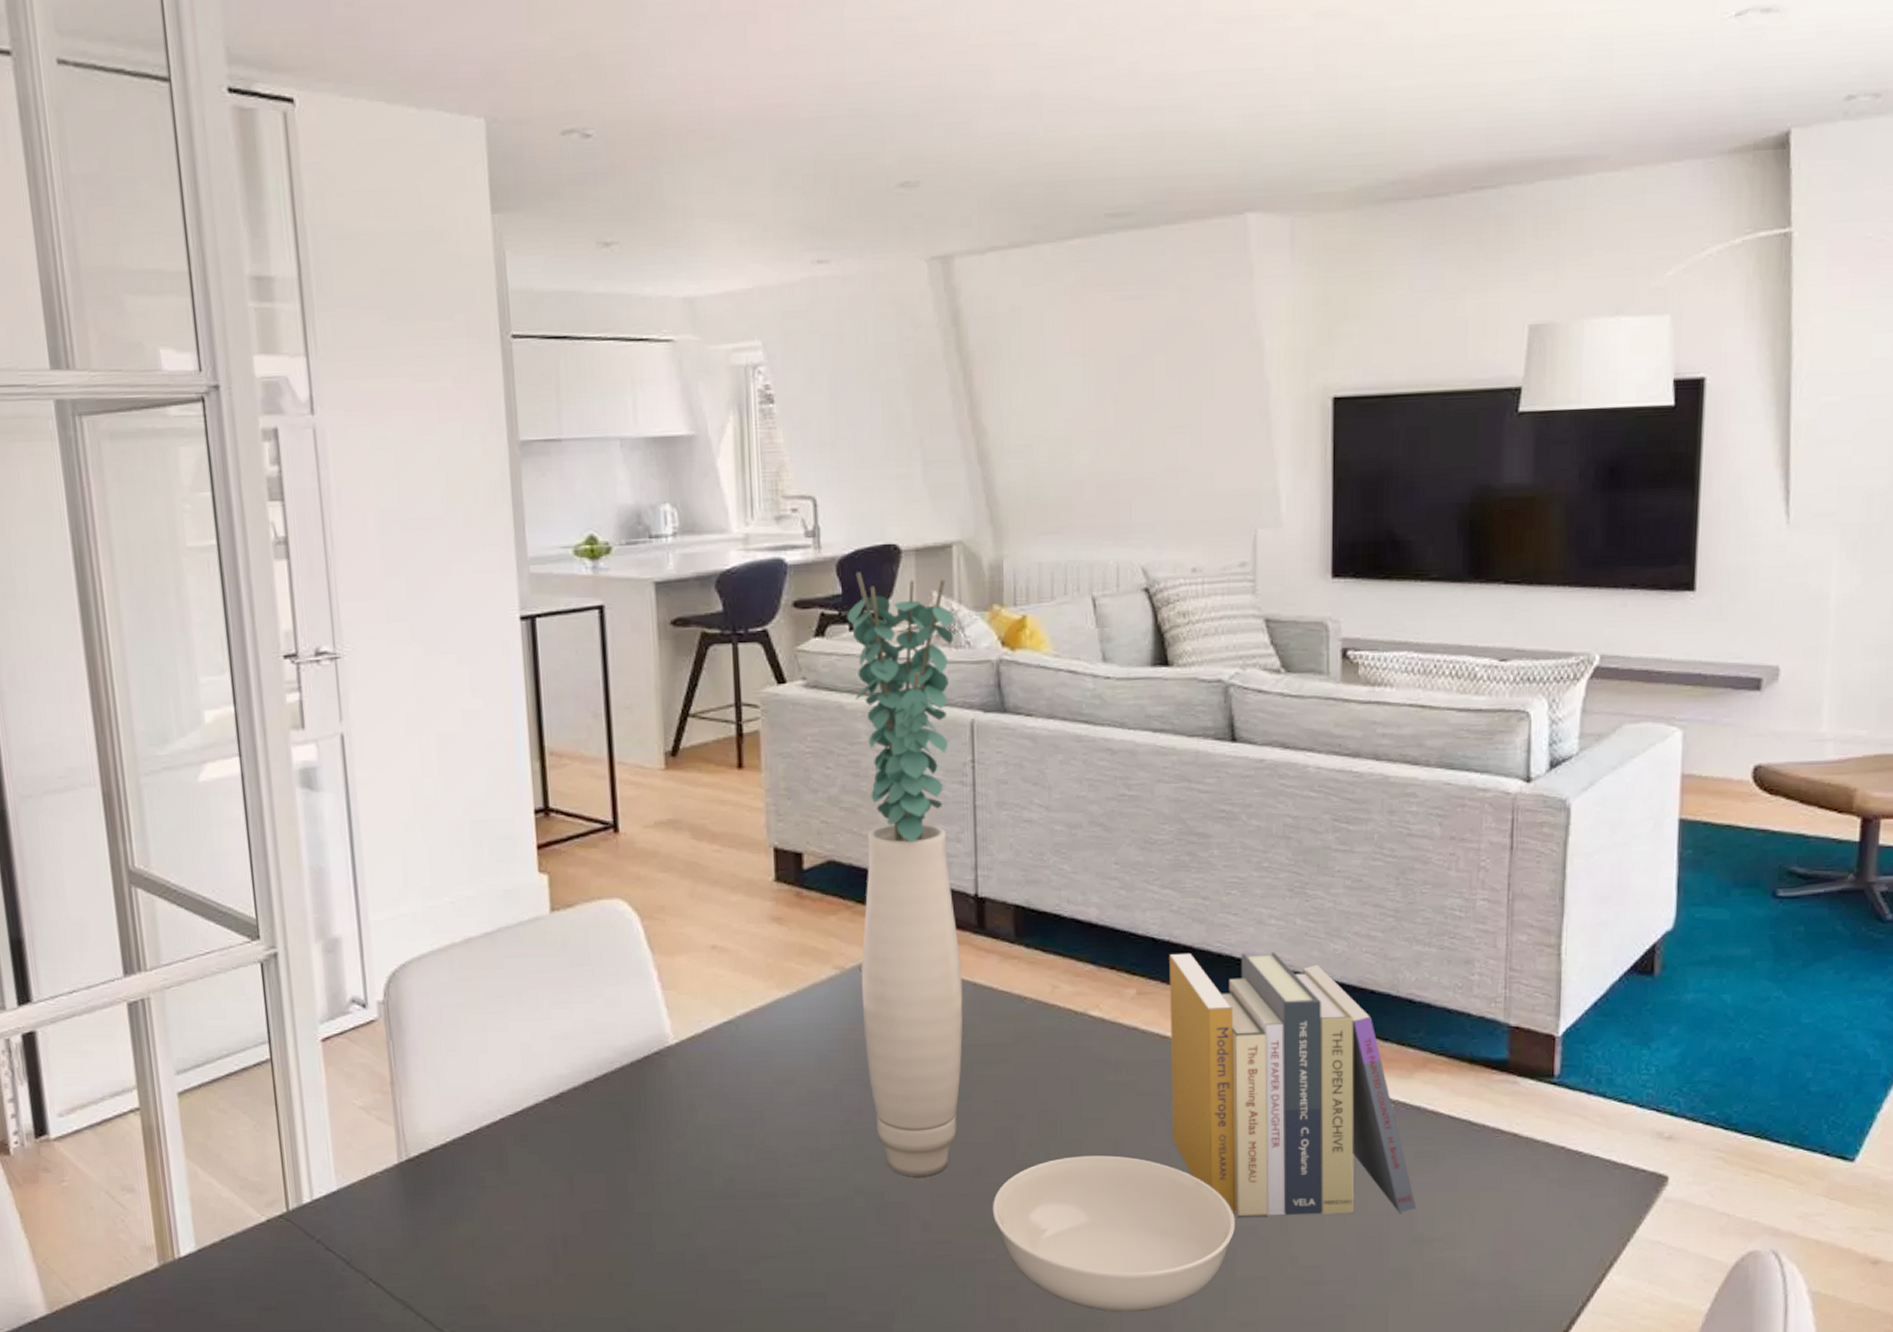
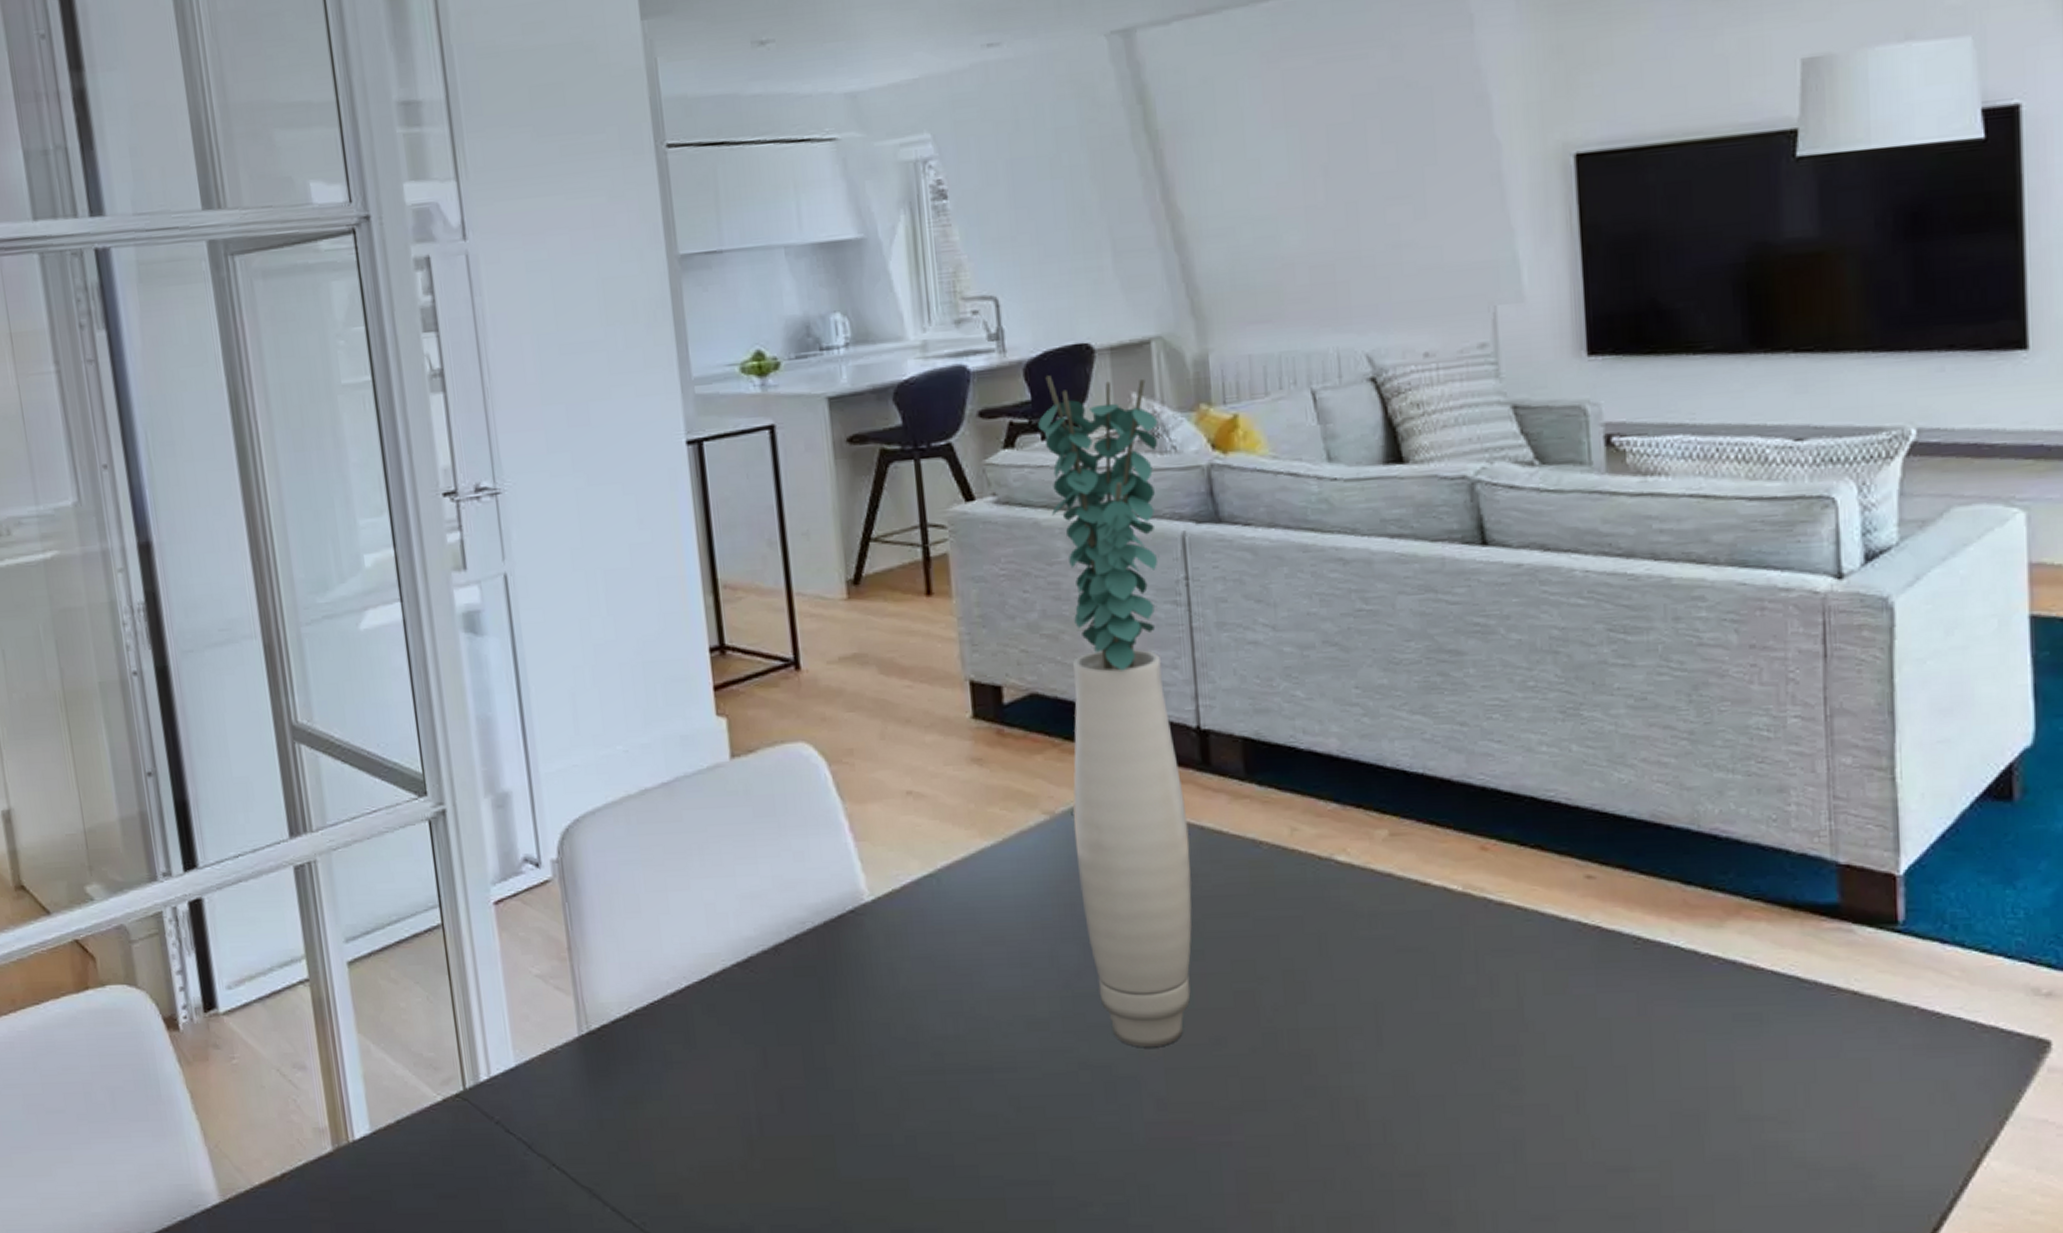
bowl: present [992,1155,1235,1313] -> none [1235,1021,1522,1204]
books: present [1169,951,1416,1217] -> none [1424,783,1739,1092]

